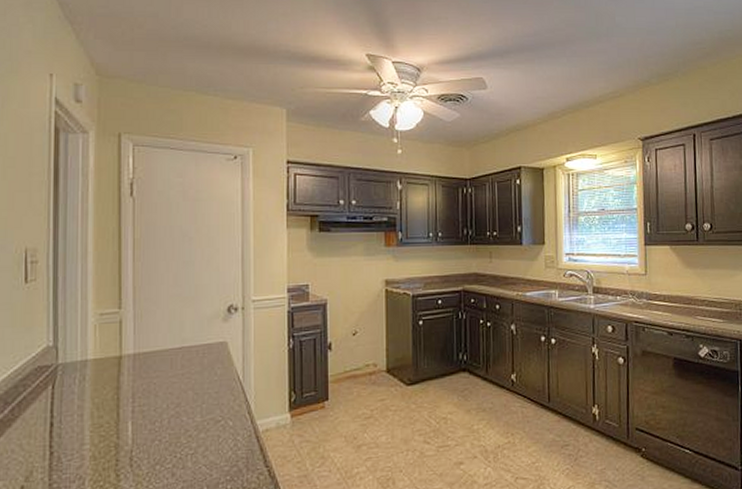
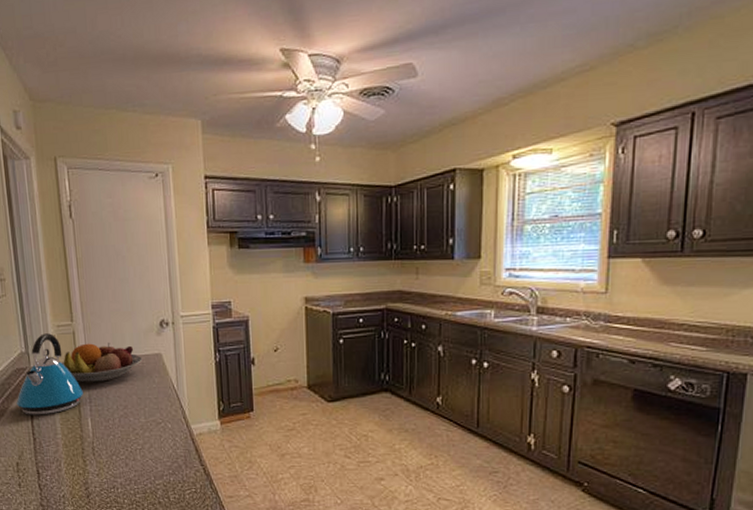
kettle: none [31,323,125,424] -> present [16,333,83,415]
fruit bowl: none [101,332,204,380] -> present [62,343,143,383]

